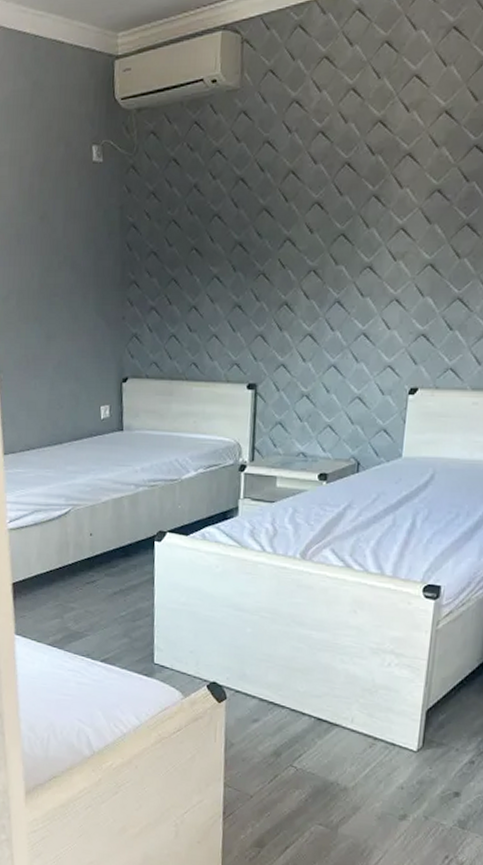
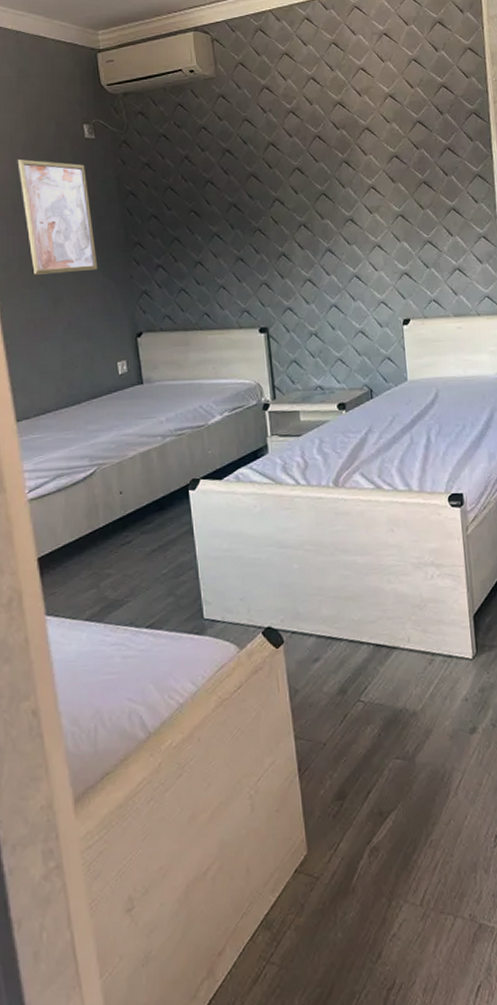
wall art: none [24,183,92,310] -> present [17,158,98,275]

